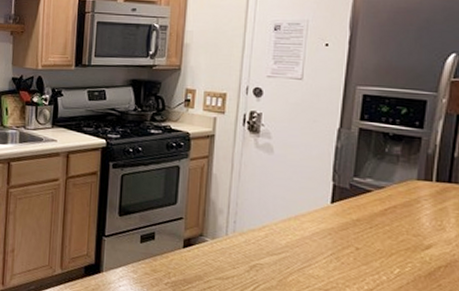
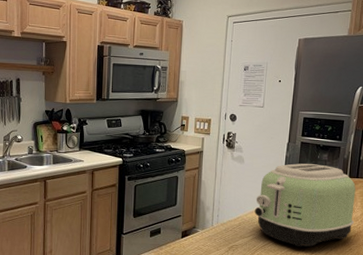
toaster: none [288,157,447,276] -> present [254,163,356,247]

